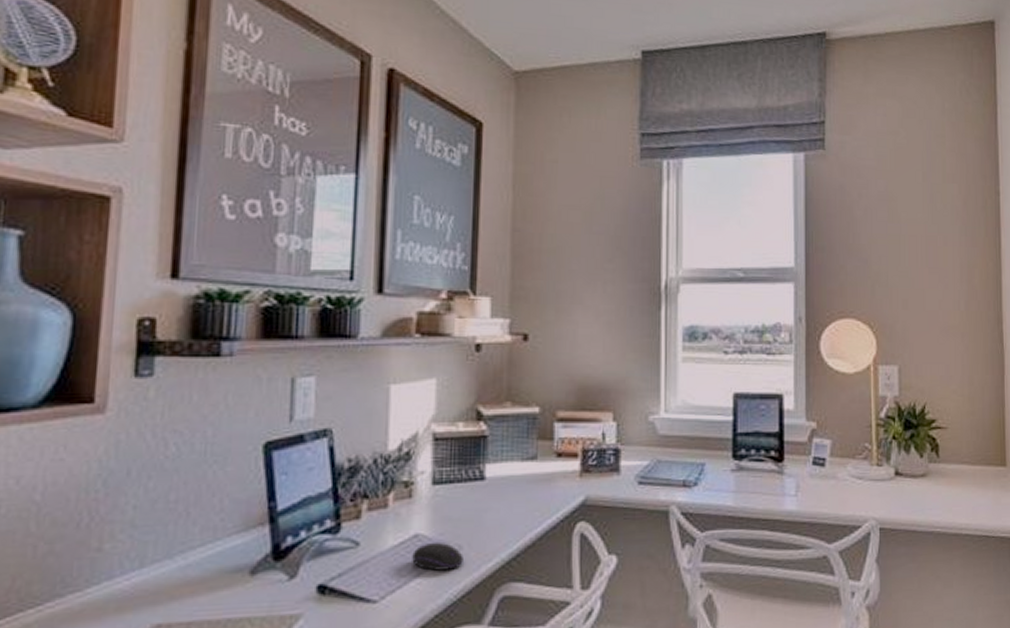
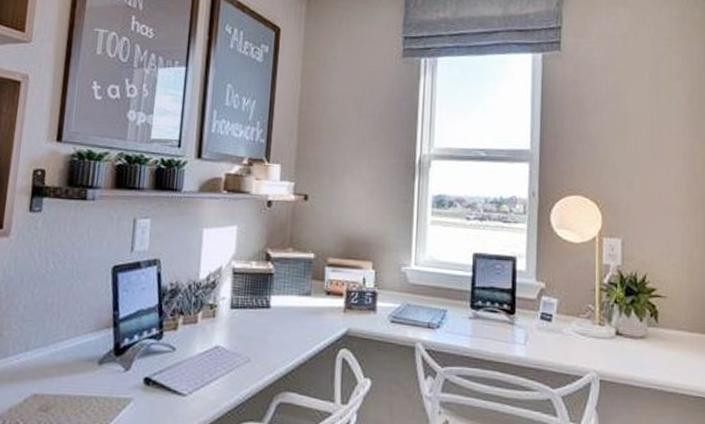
computer mouse: present [412,541,463,571] -> none [213,353,251,377]

